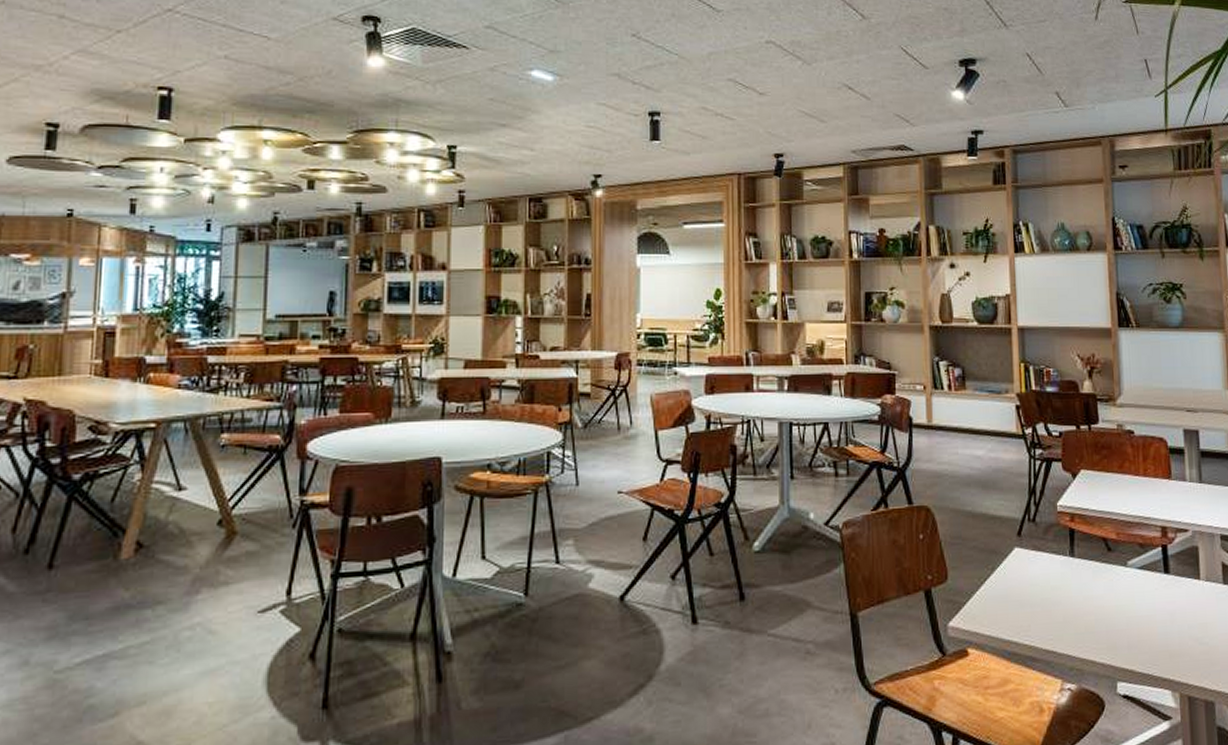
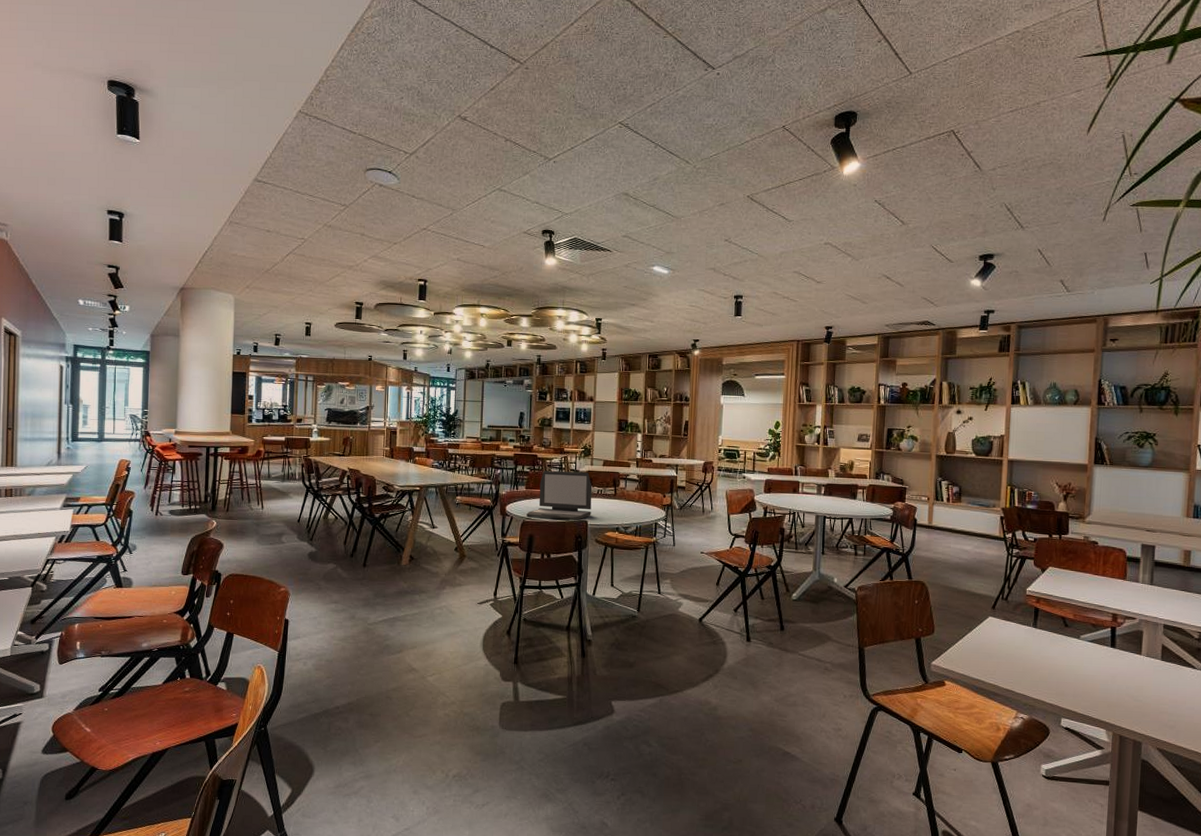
laptop: none [341,381,448,460] -> present [526,471,592,521]

